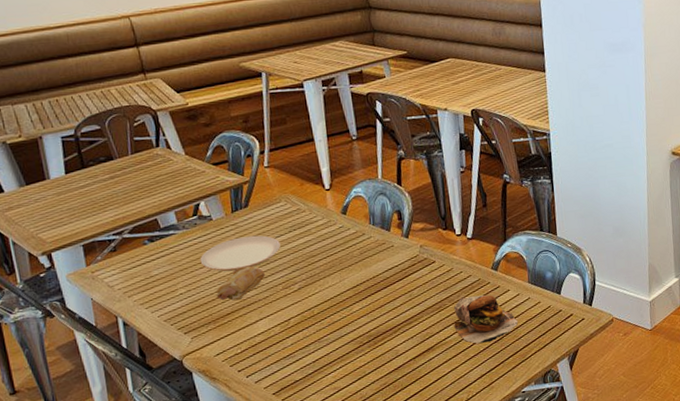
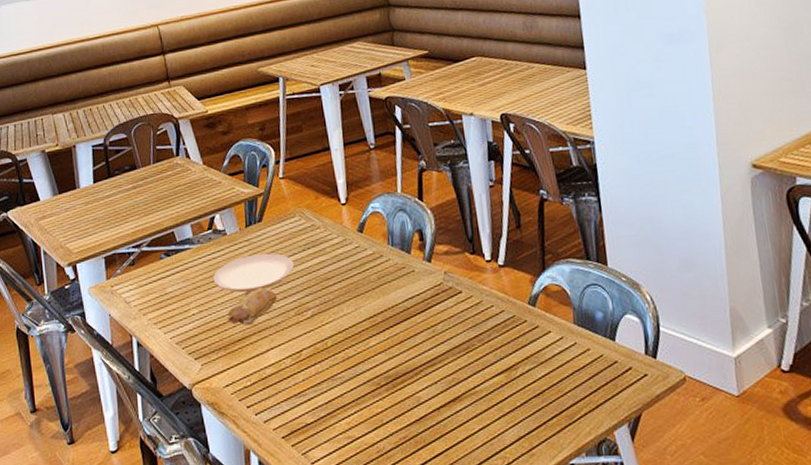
burger: present [453,295,519,344] -> none [483,335,563,397]

